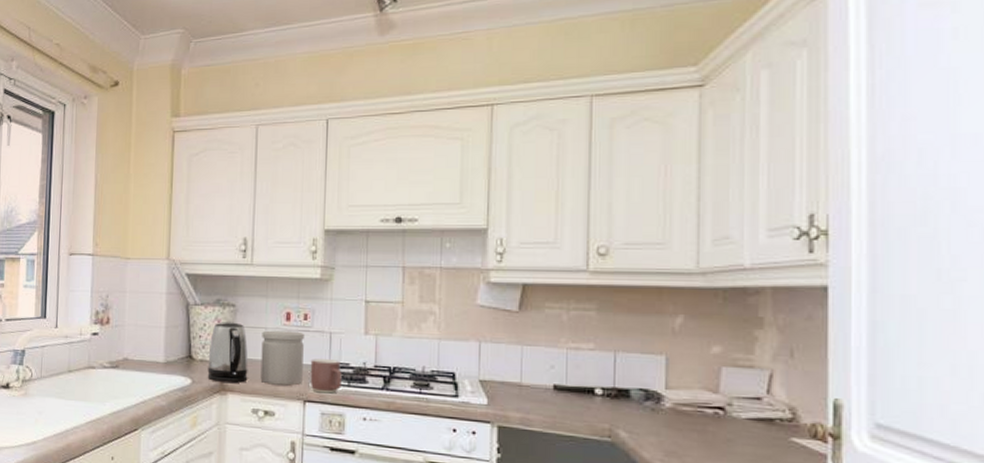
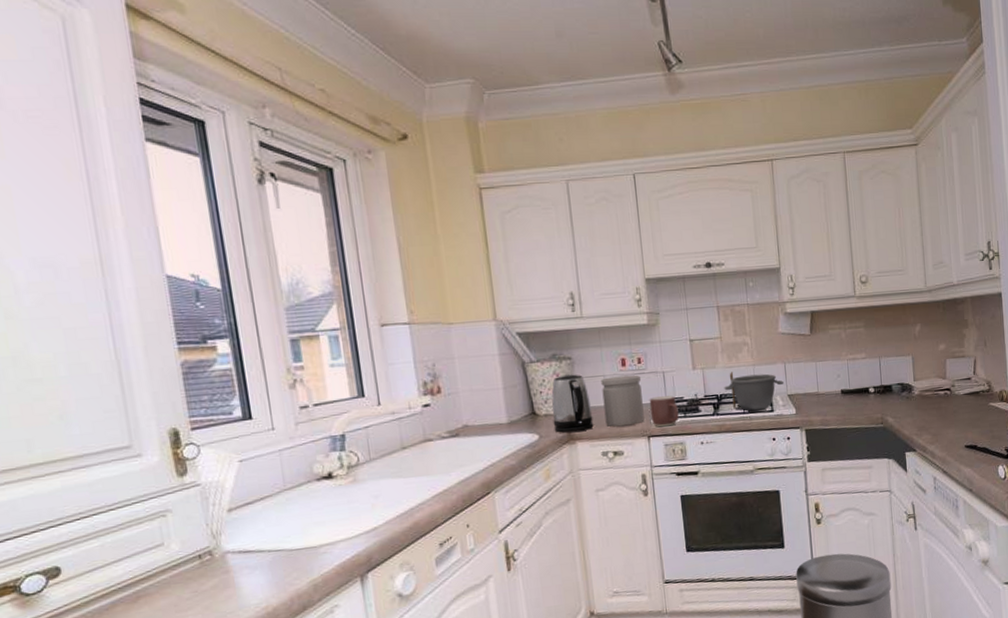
cooking pot: none [399,343,475,394] -> present [724,372,784,412]

